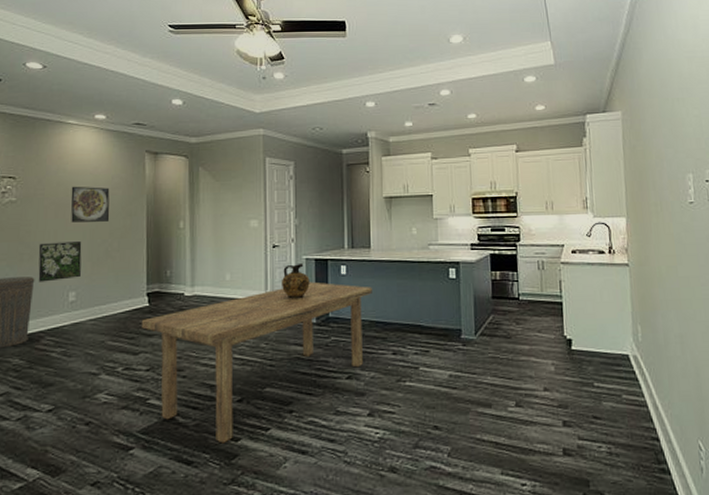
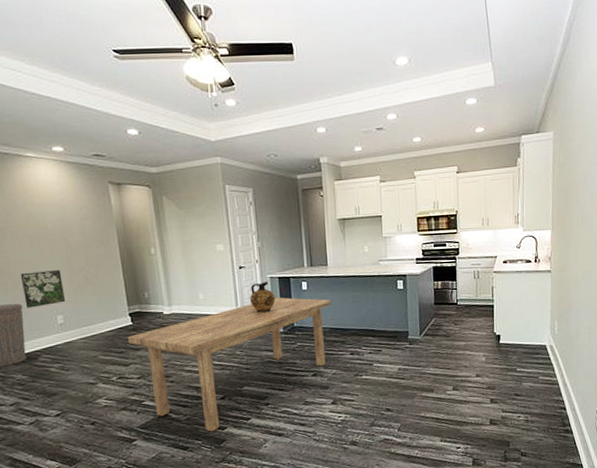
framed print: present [71,186,110,223] -> none [41,218,84,253]

